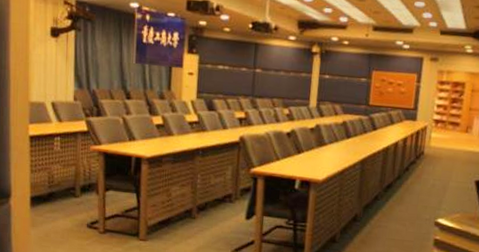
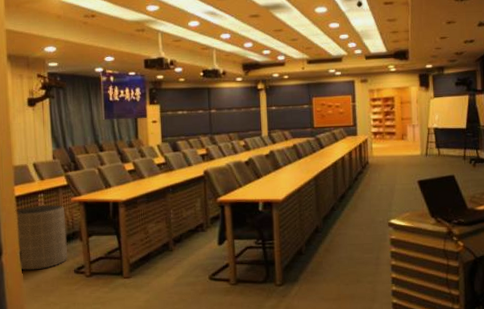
trash can: none [28,148,83,219] -> present [15,204,68,271]

